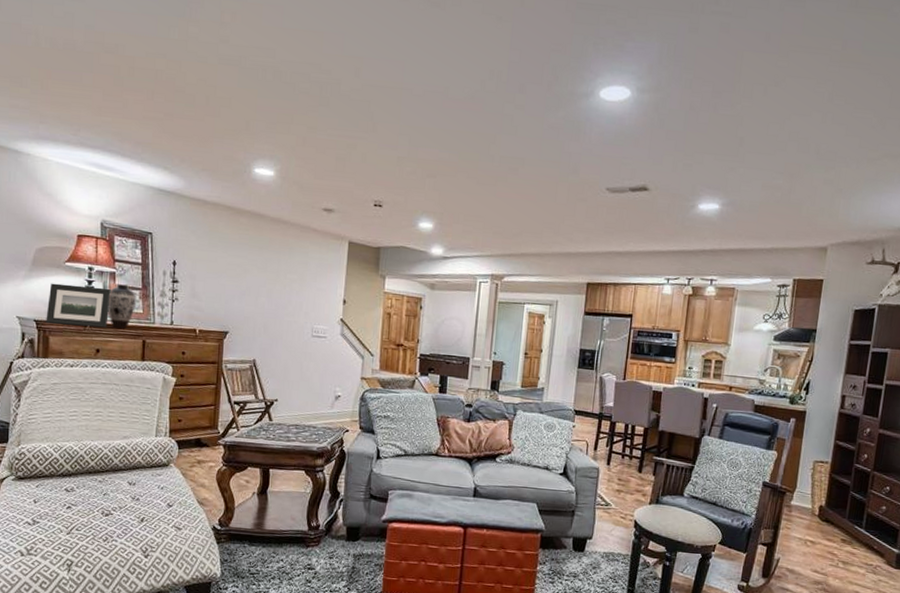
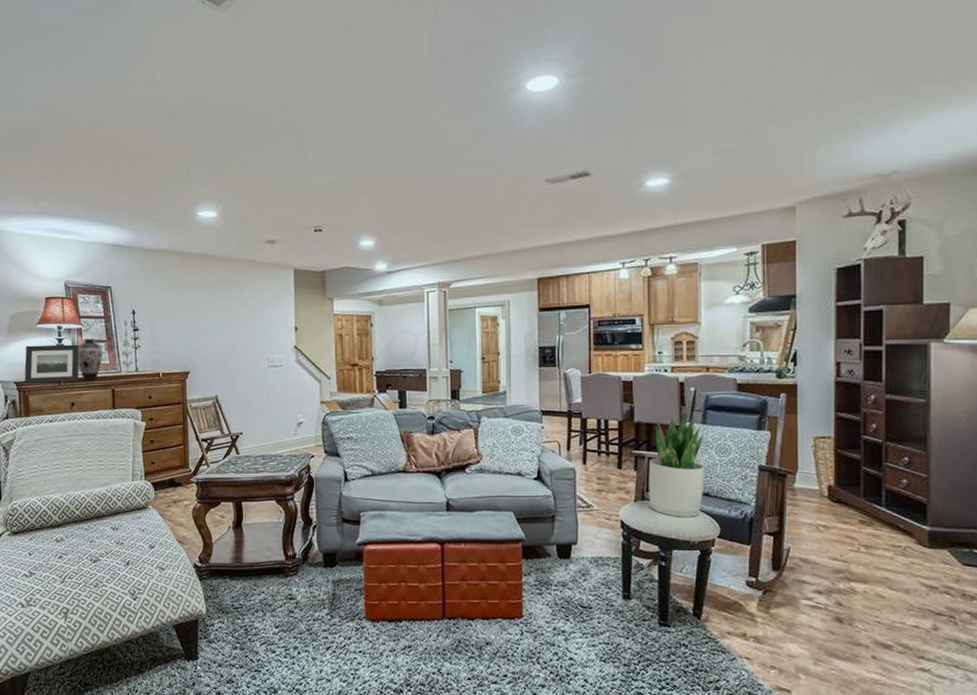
planter: none [662,428,719,523] -> present [648,415,704,517]

